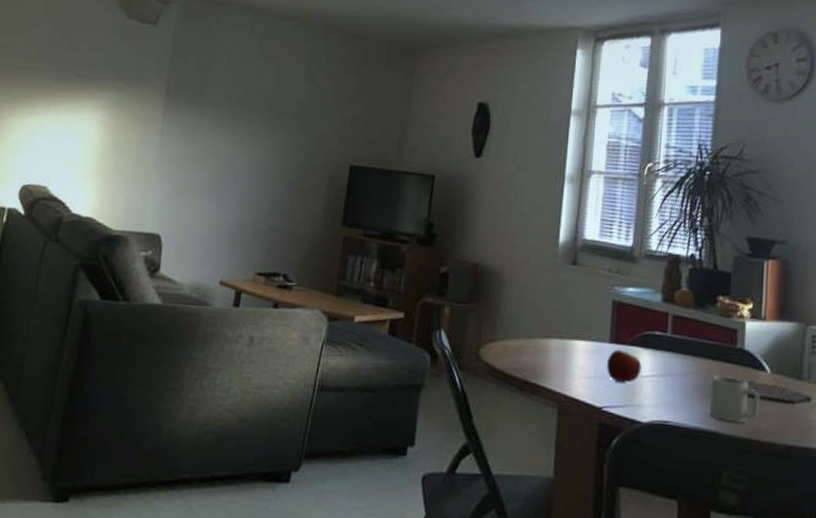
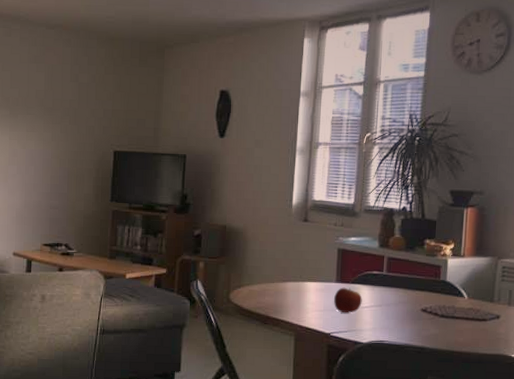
cup: present [709,374,761,424] -> none [417,302,459,340]

